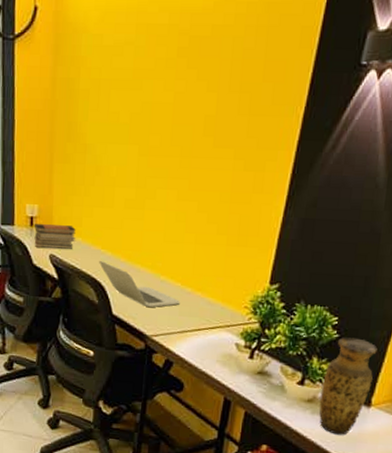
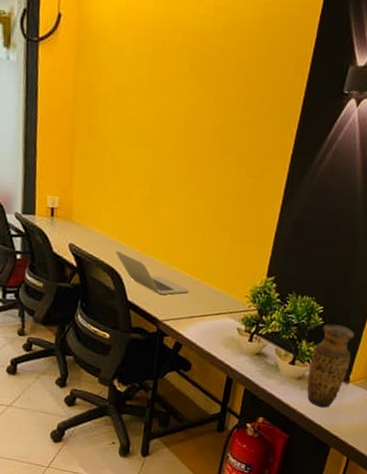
book stack: present [34,223,76,249] -> none [54,213,94,239]

